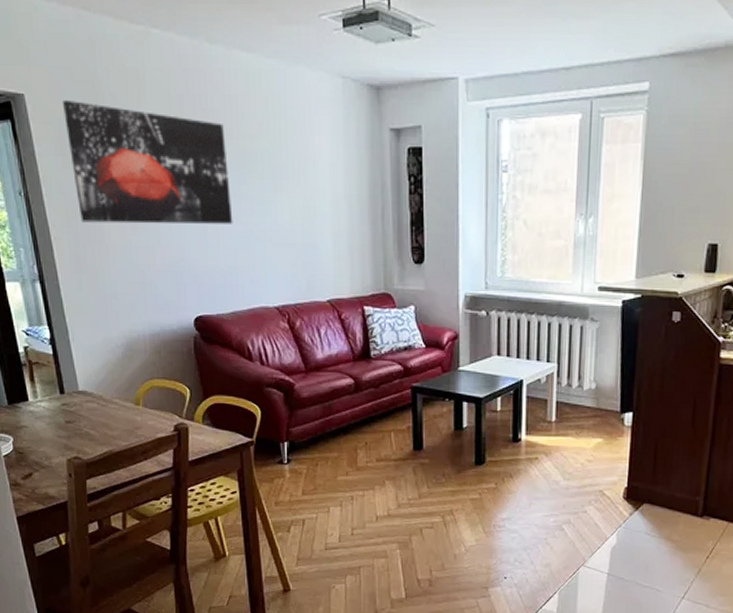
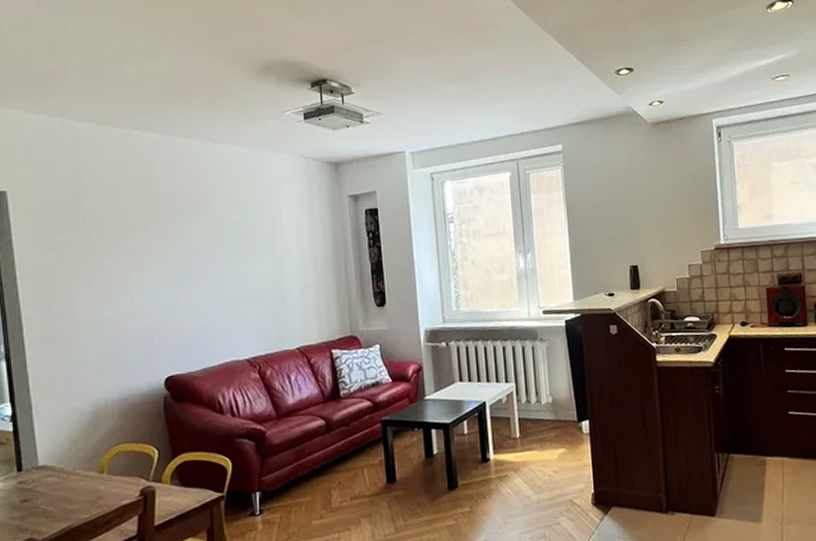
wall art: present [63,101,233,224] -> none [44,193,205,300]

